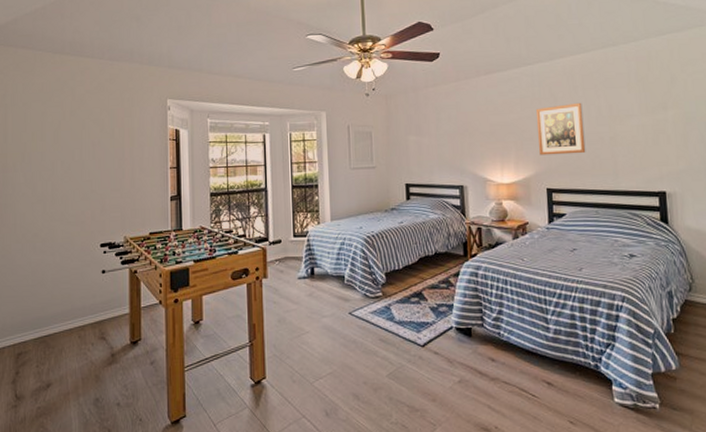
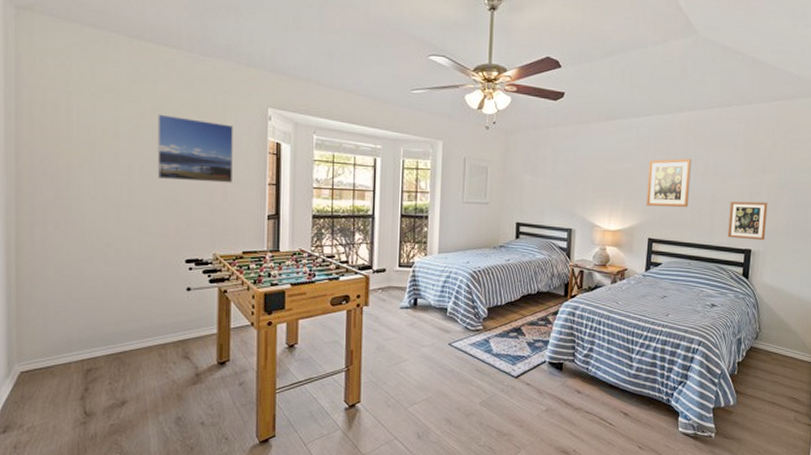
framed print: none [75,115,139,172] -> present [157,114,233,183]
picture frame: none [632,139,680,181] -> present [727,201,768,241]

